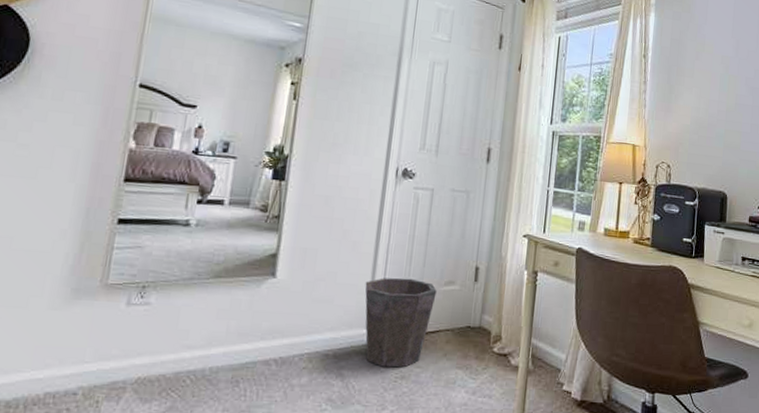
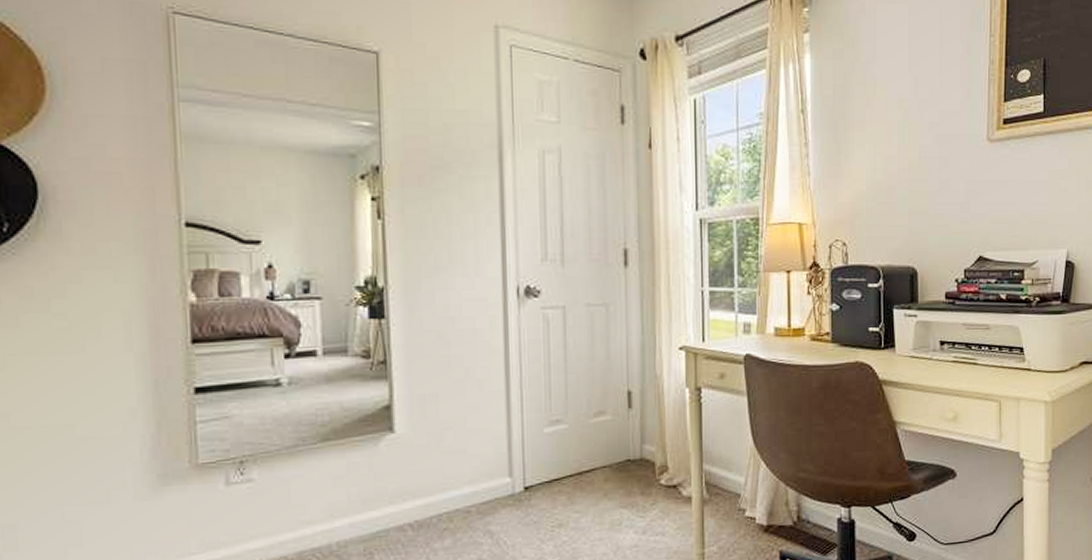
waste bin: present [365,278,437,368] -> none [500,414,586,517]

